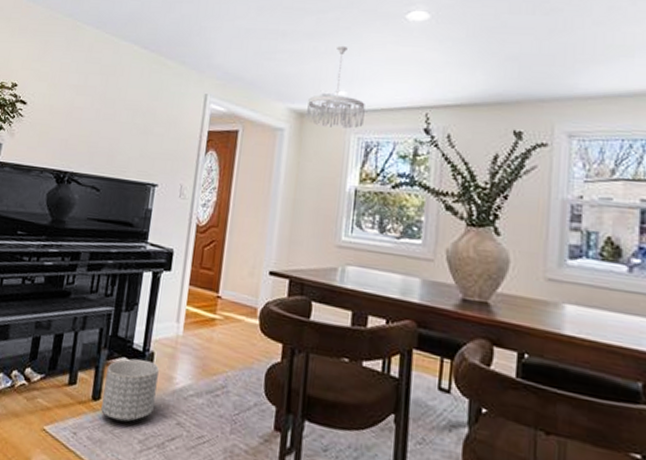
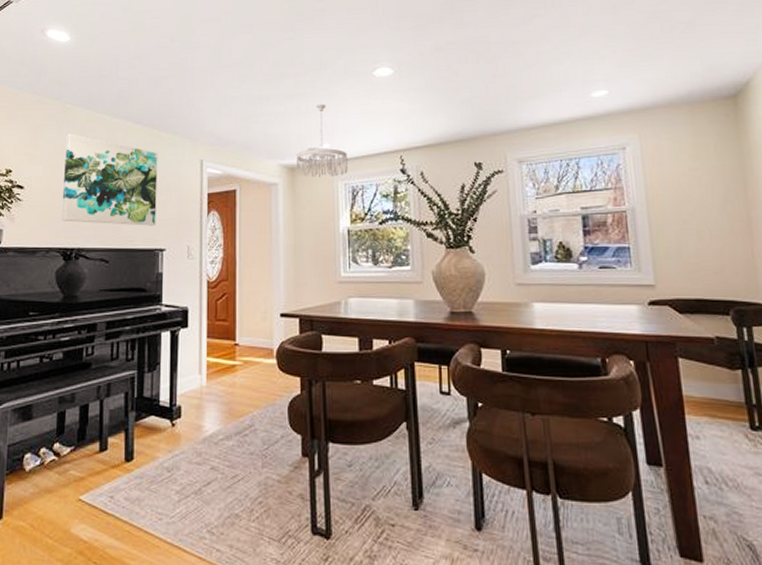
wall art: none [58,52,162,159] -> present [61,133,158,226]
planter: present [101,358,159,423] -> none [135,415,187,477]

